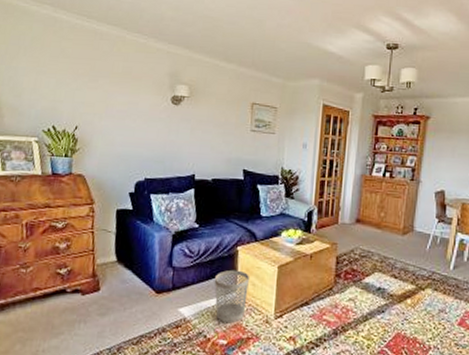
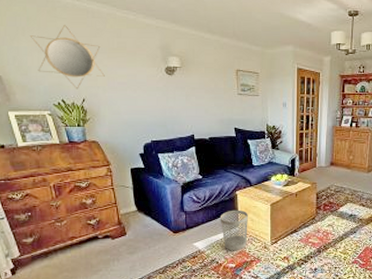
home mirror: none [30,46,104,116] -> present [30,25,105,90]

